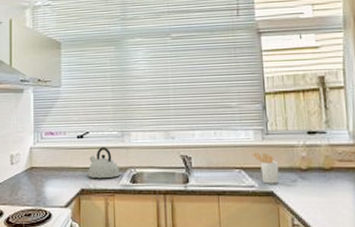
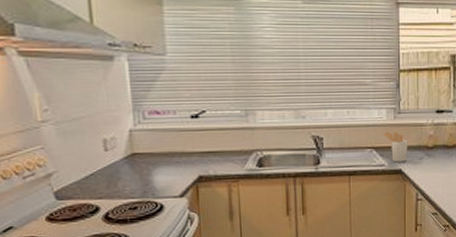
kettle: present [87,146,120,179] -> none [205,127,245,164]

